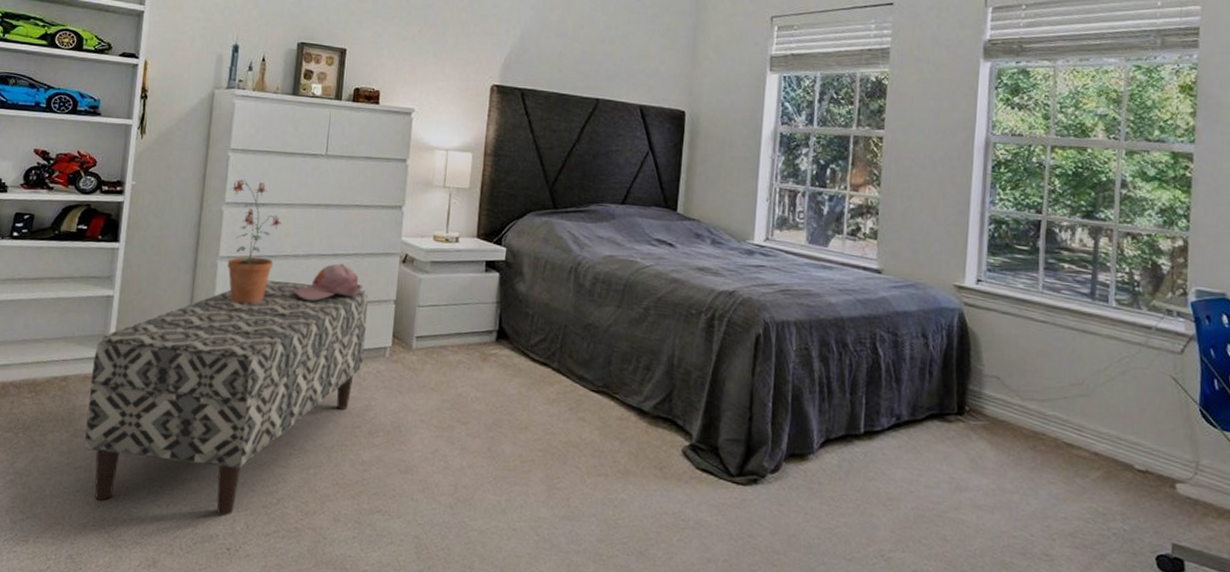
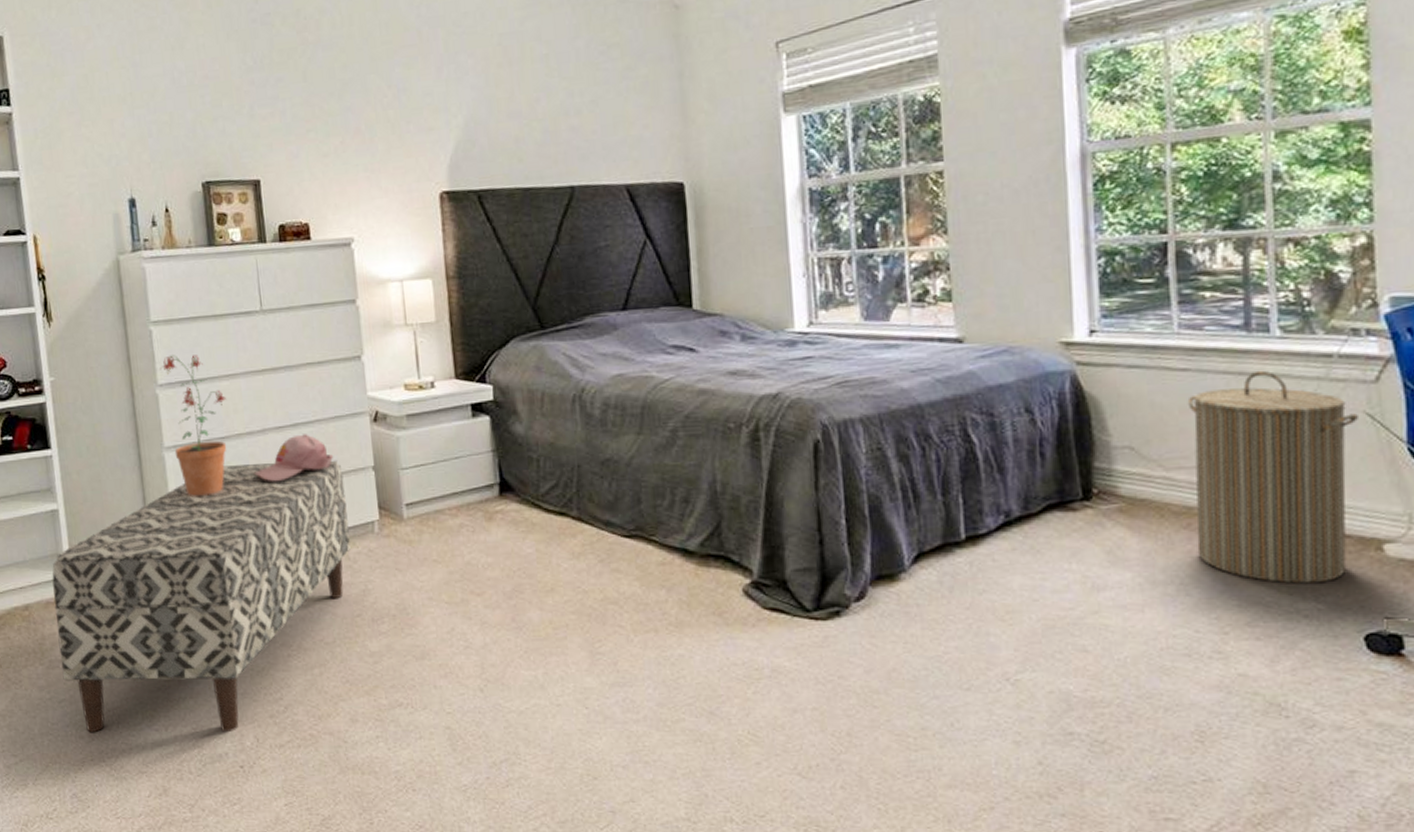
laundry hamper: none [1039,331,1166,509] -> present [1187,370,1358,584]

